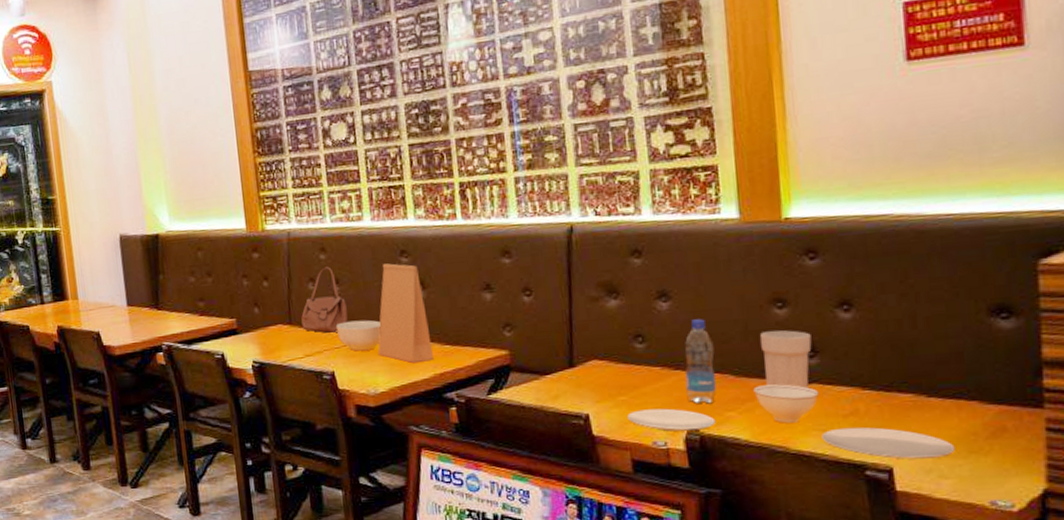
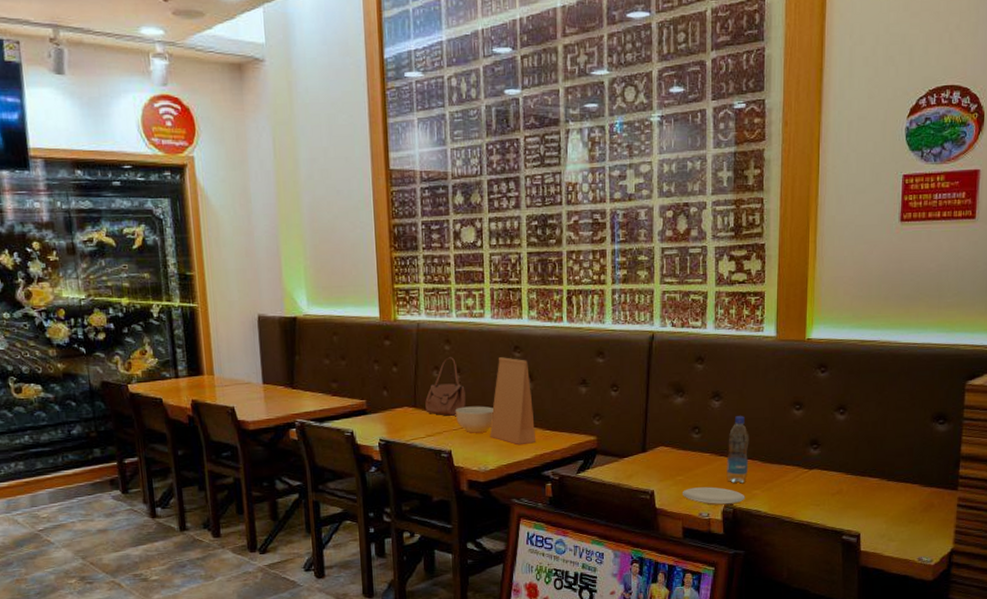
bowl: present [753,384,820,423] -> none [774,469,818,500]
cup: present [760,330,812,389] -> none [782,427,817,473]
plate: present [821,427,955,460] -> none [816,502,901,528]

